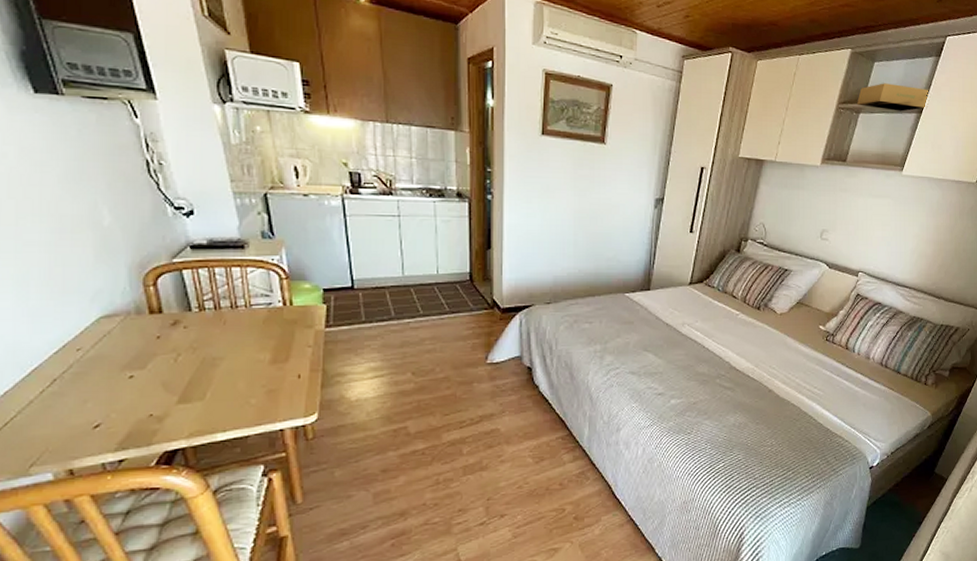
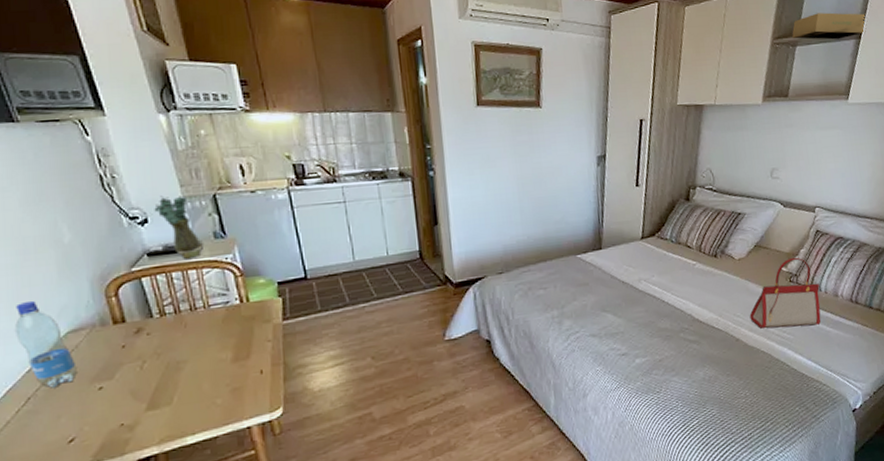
bottle: none [43,281,108,372] -> present [14,300,77,388]
vase: none [201,189,249,256] -> present [154,194,203,259]
handbag: none [784,317,853,384] -> present [749,257,822,328]

